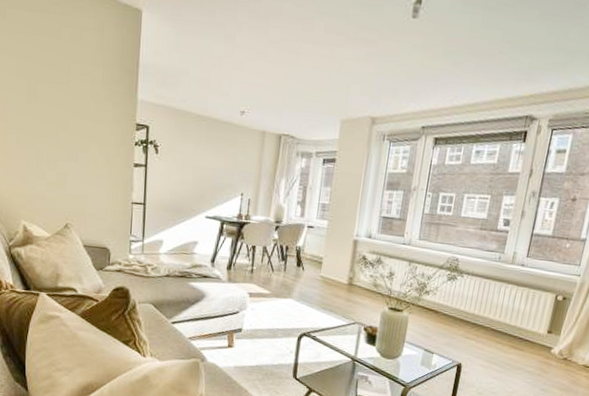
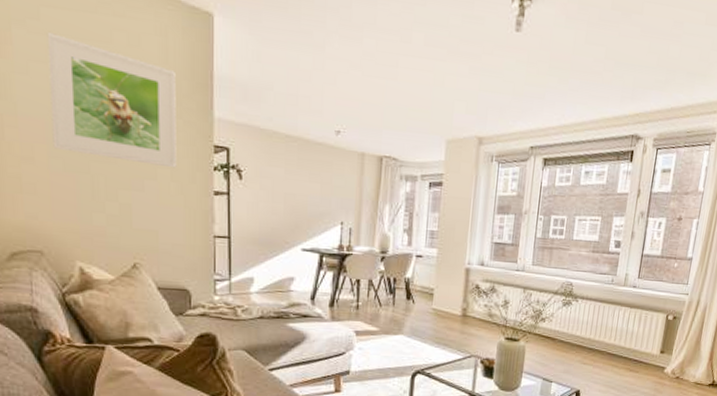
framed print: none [9,30,108,143] -> present [47,32,177,168]

